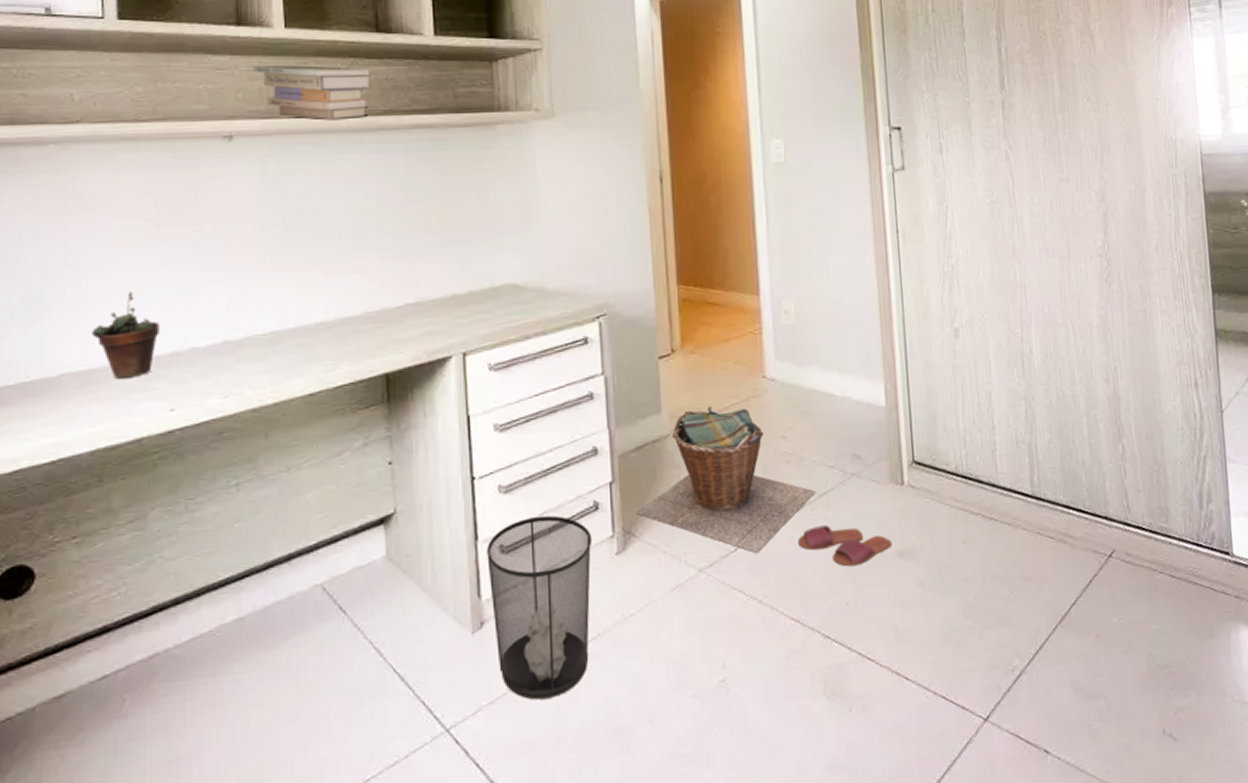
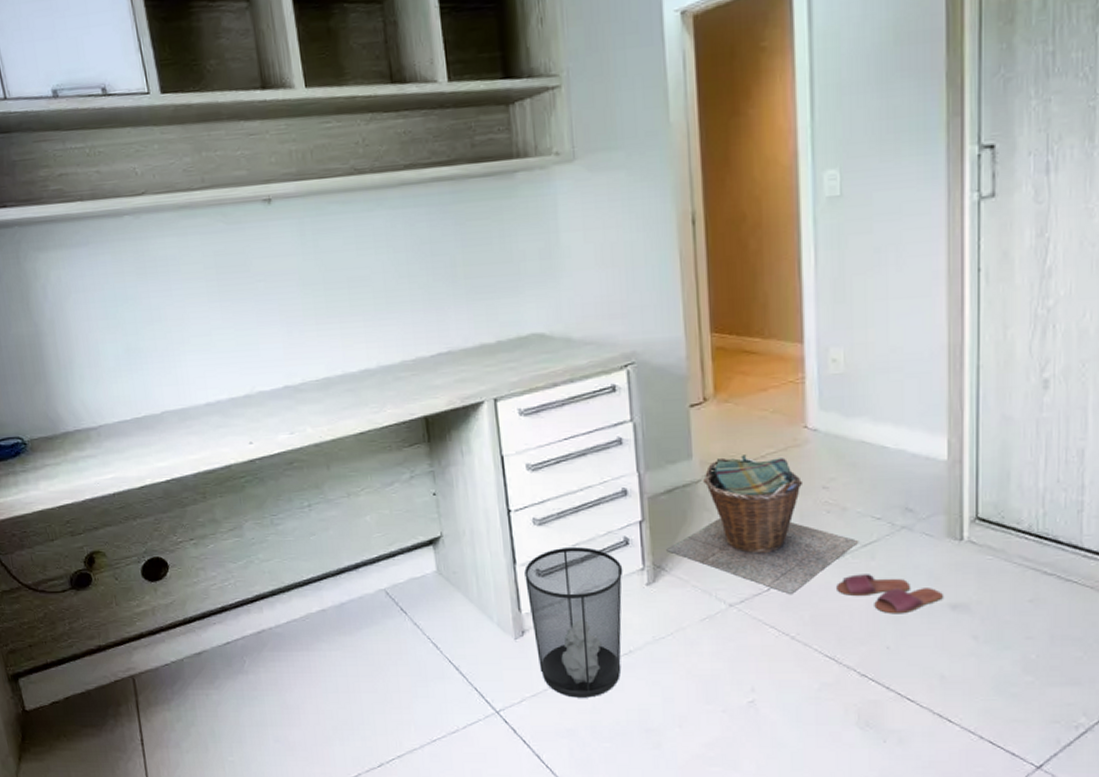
succulent plant: present [92,291,160,379] -> none [181,343,233,416]
books: present [252,65,371,121] -> none [281,123,391,179]

